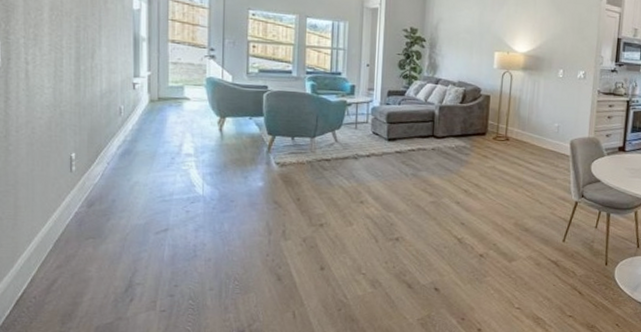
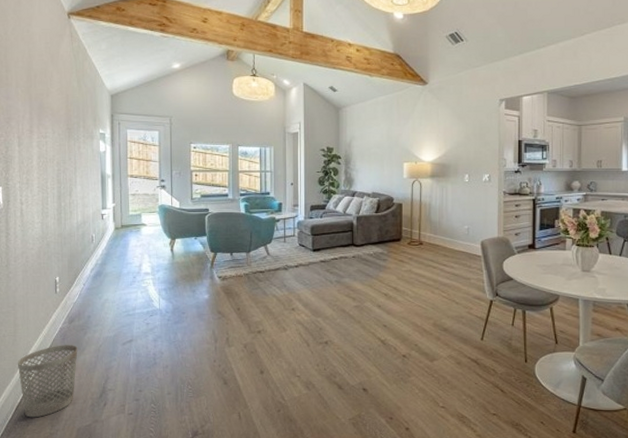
wastebasket: none [18,231,98,314] -> present [17,345,78,418]

